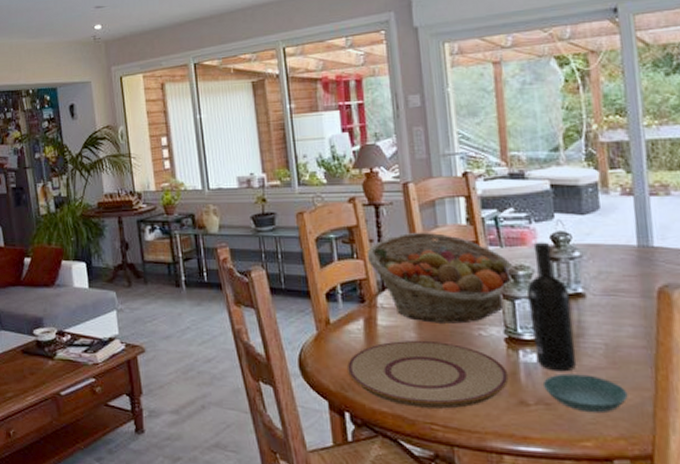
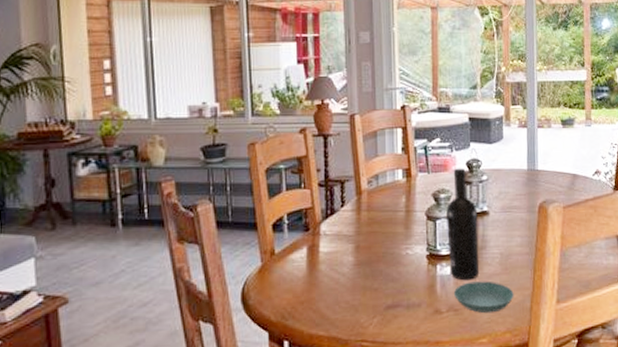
plate: present [346,341,509,409] -> none [288,263,428,328]
fruit basket: present [366,232,515,324] -> none [313,161,438,246]

